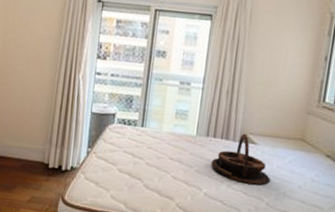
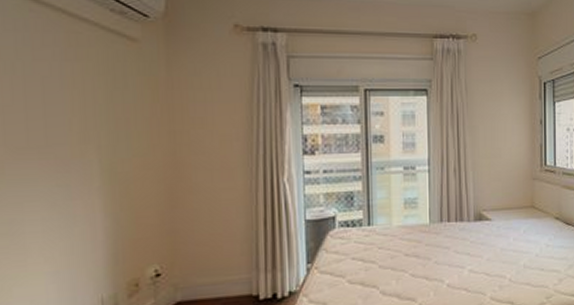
serving tray: present [211,133,270,185] -> none [449,211,509,264]

